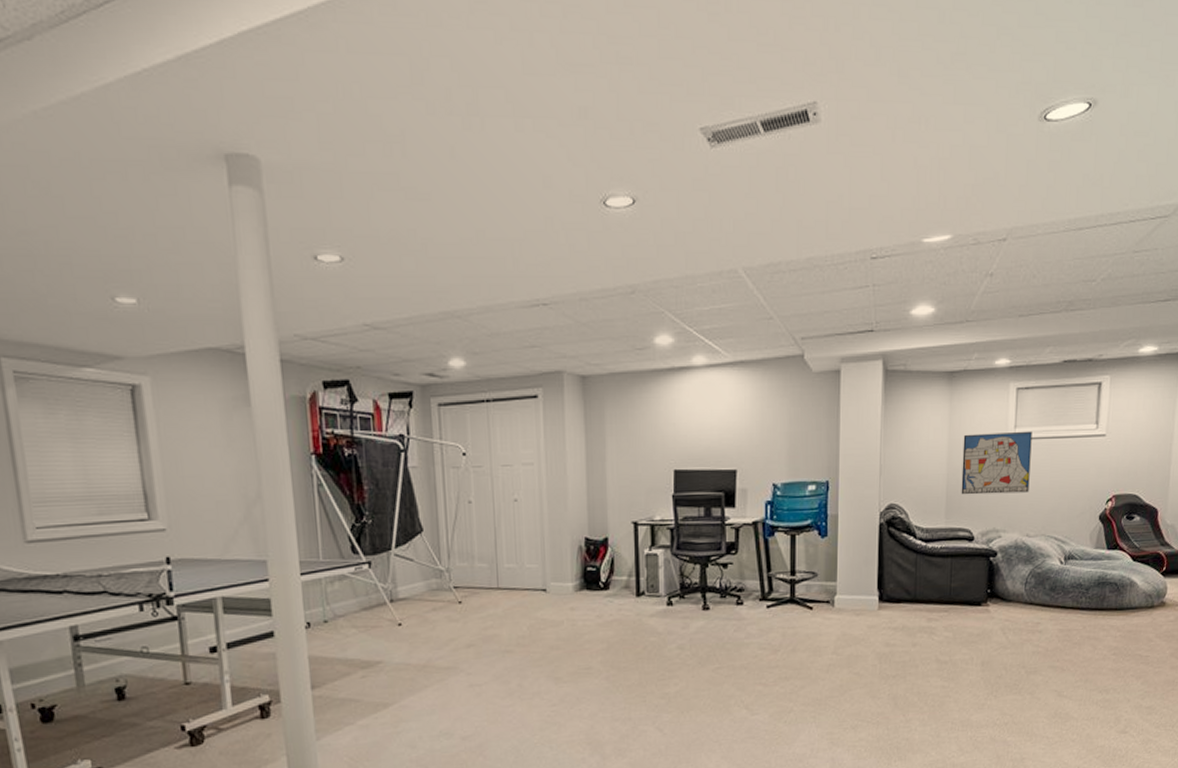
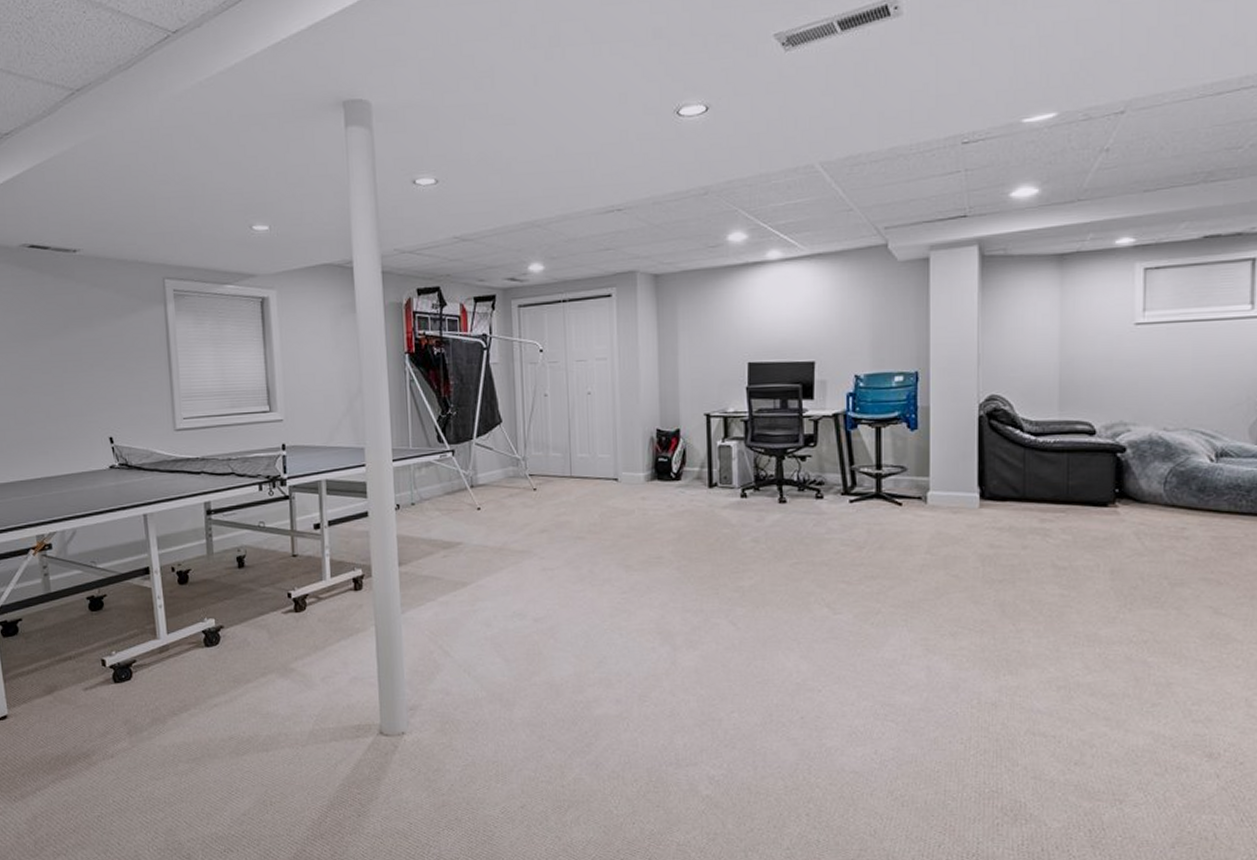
wall art: present [961,431,1032,495] -> none [1077,314,1167,385]

